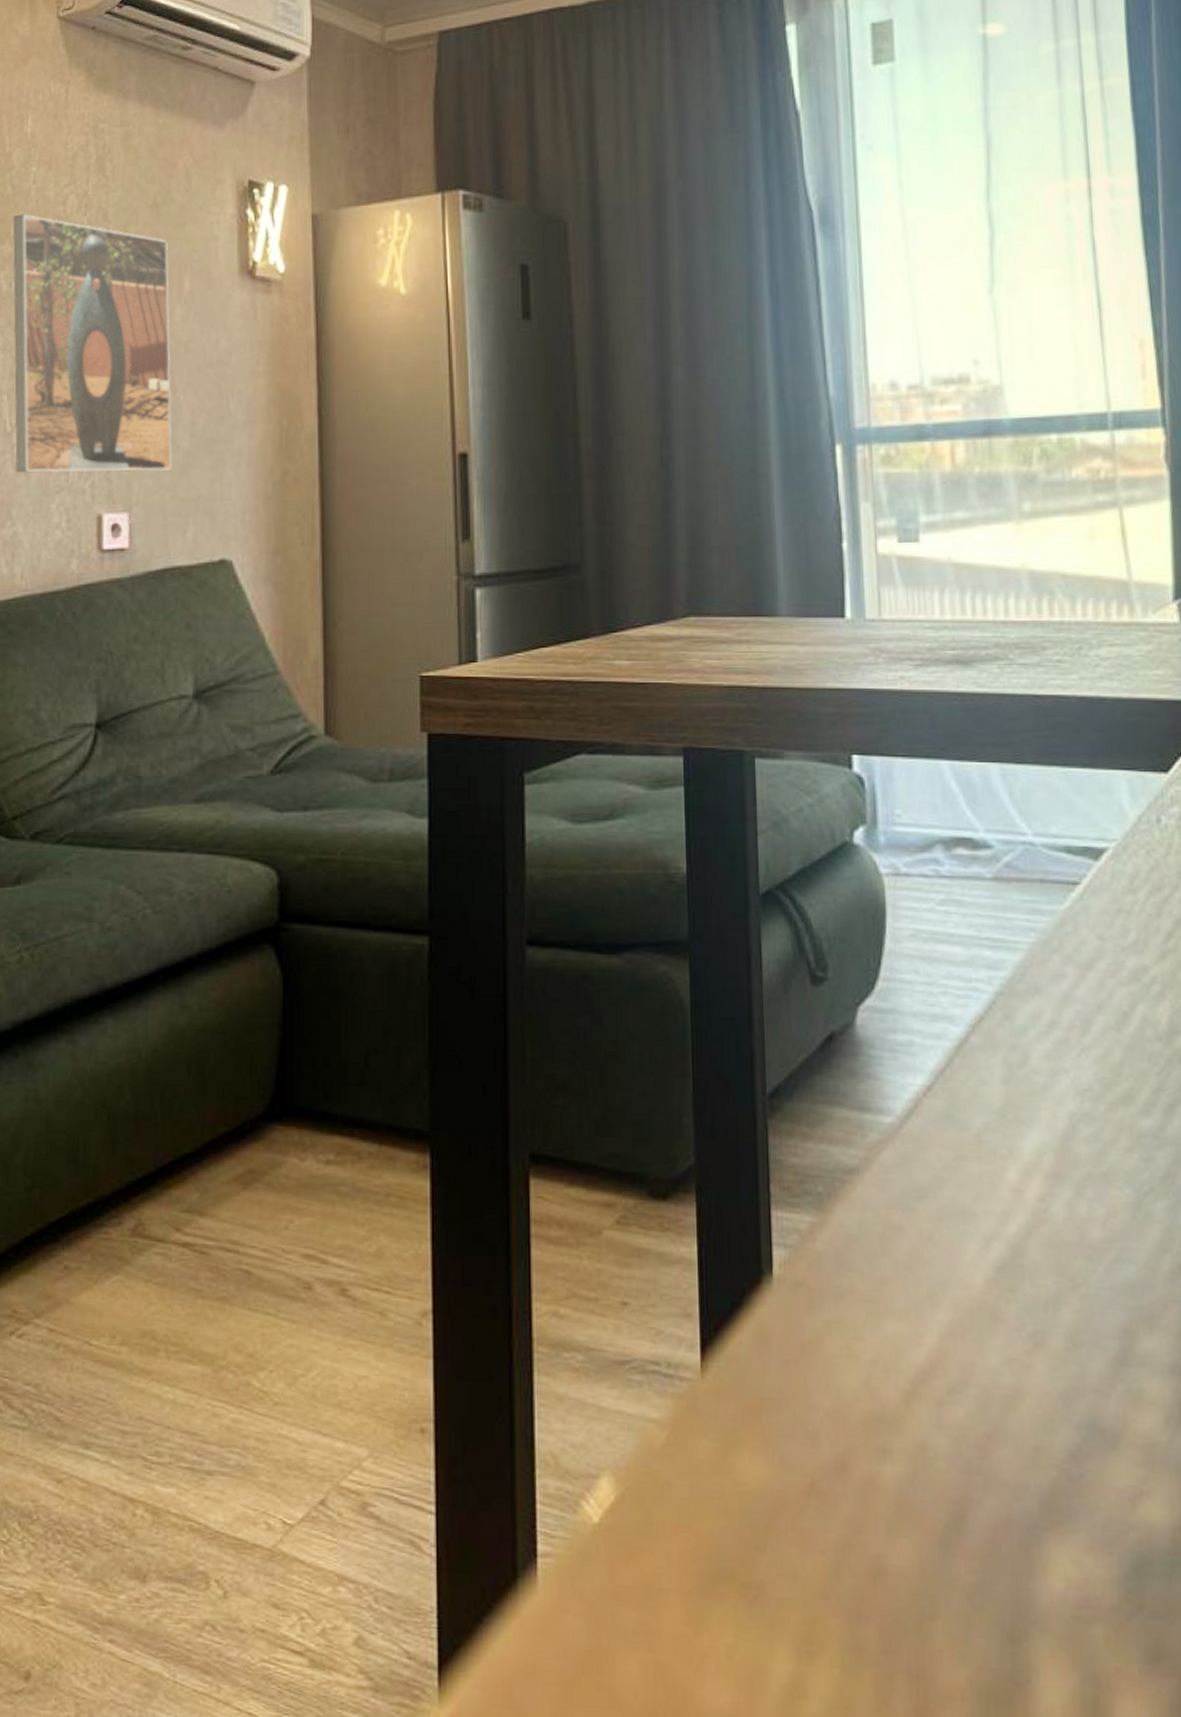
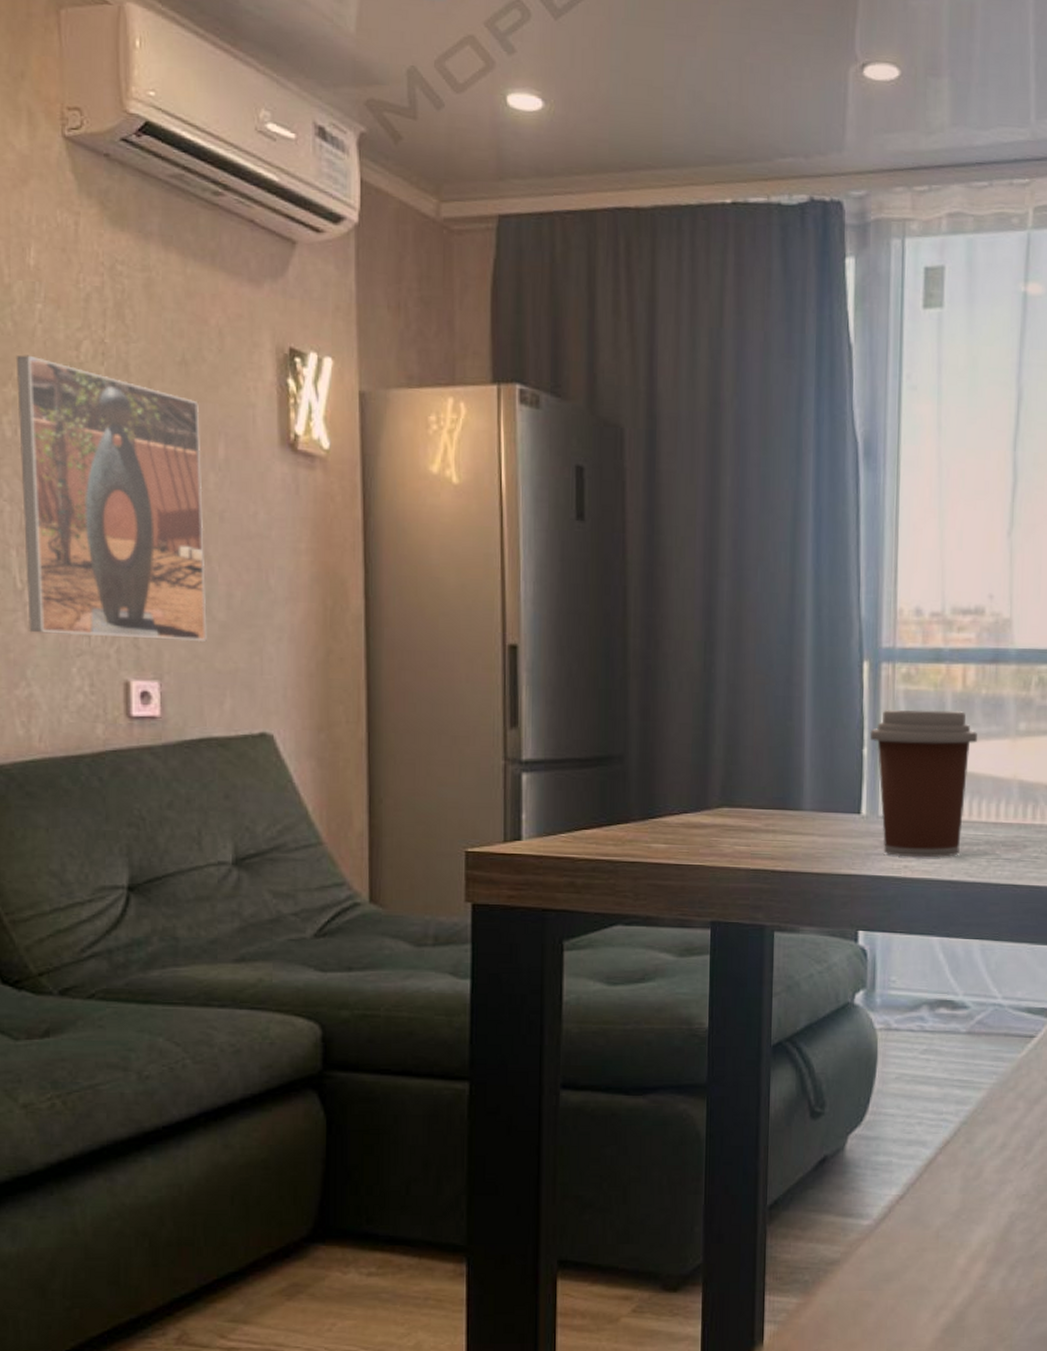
coffee cup: none [848,493,974,666] -> present [869,709,977,858]

